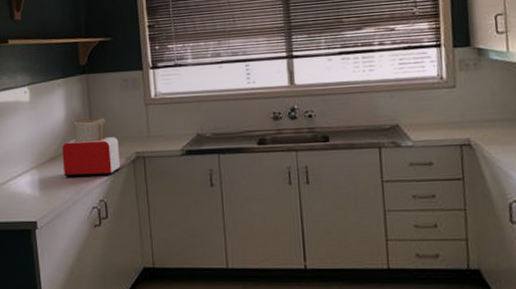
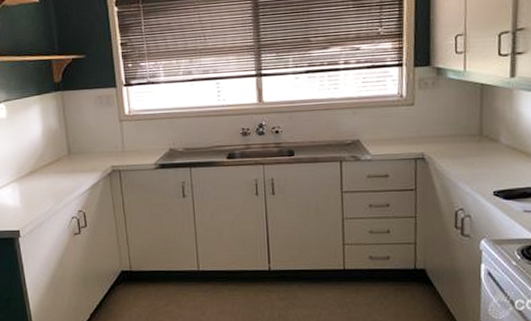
toaster: present [62,118,121,177] -> none [40,133,98,189]

